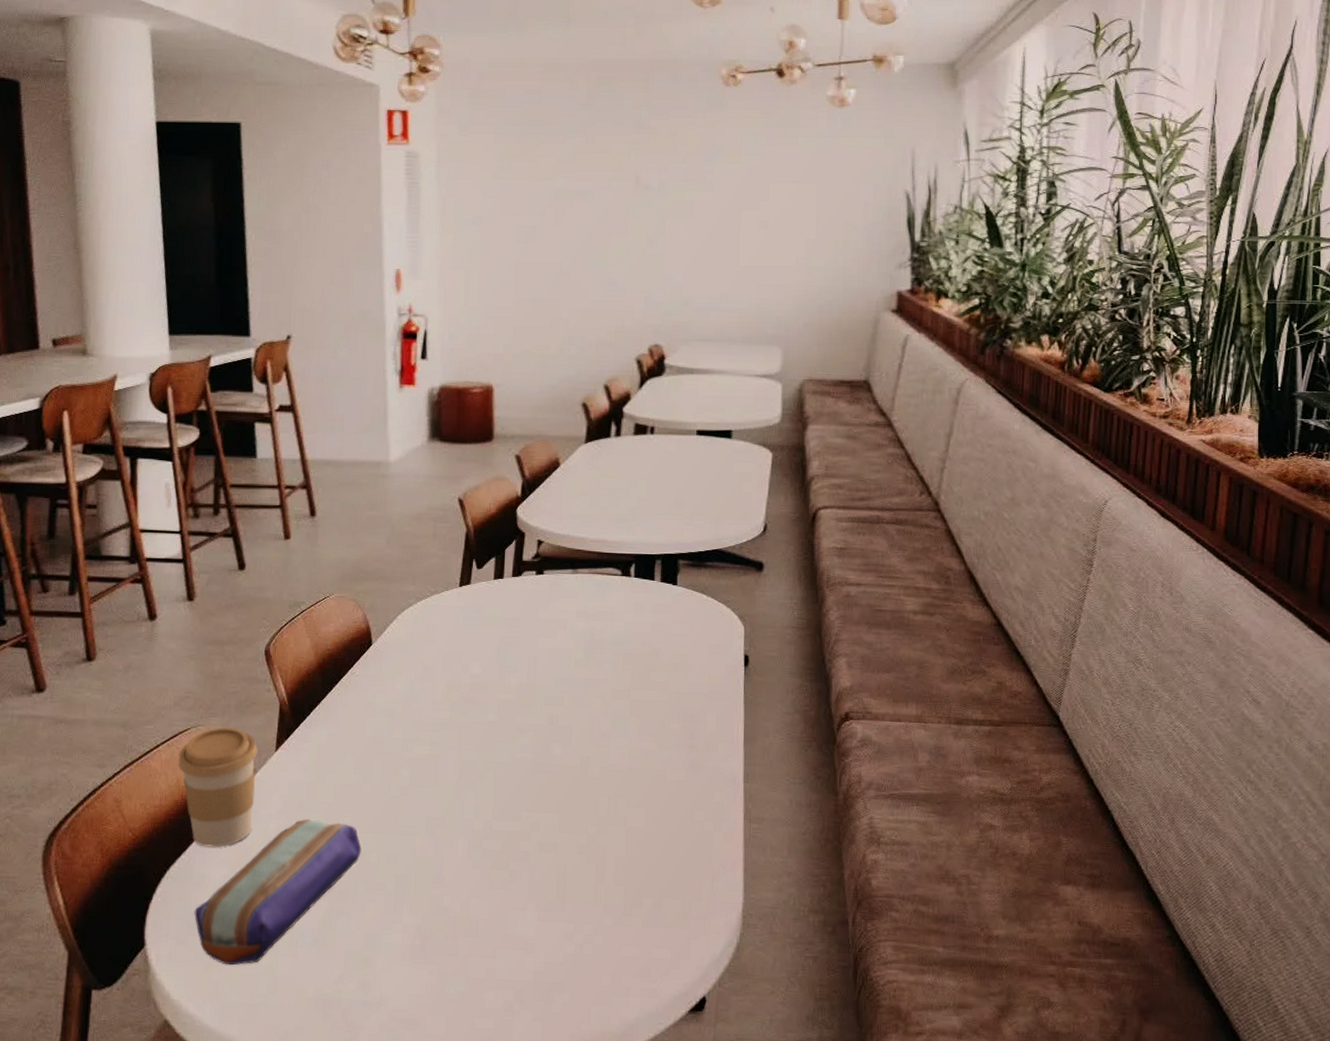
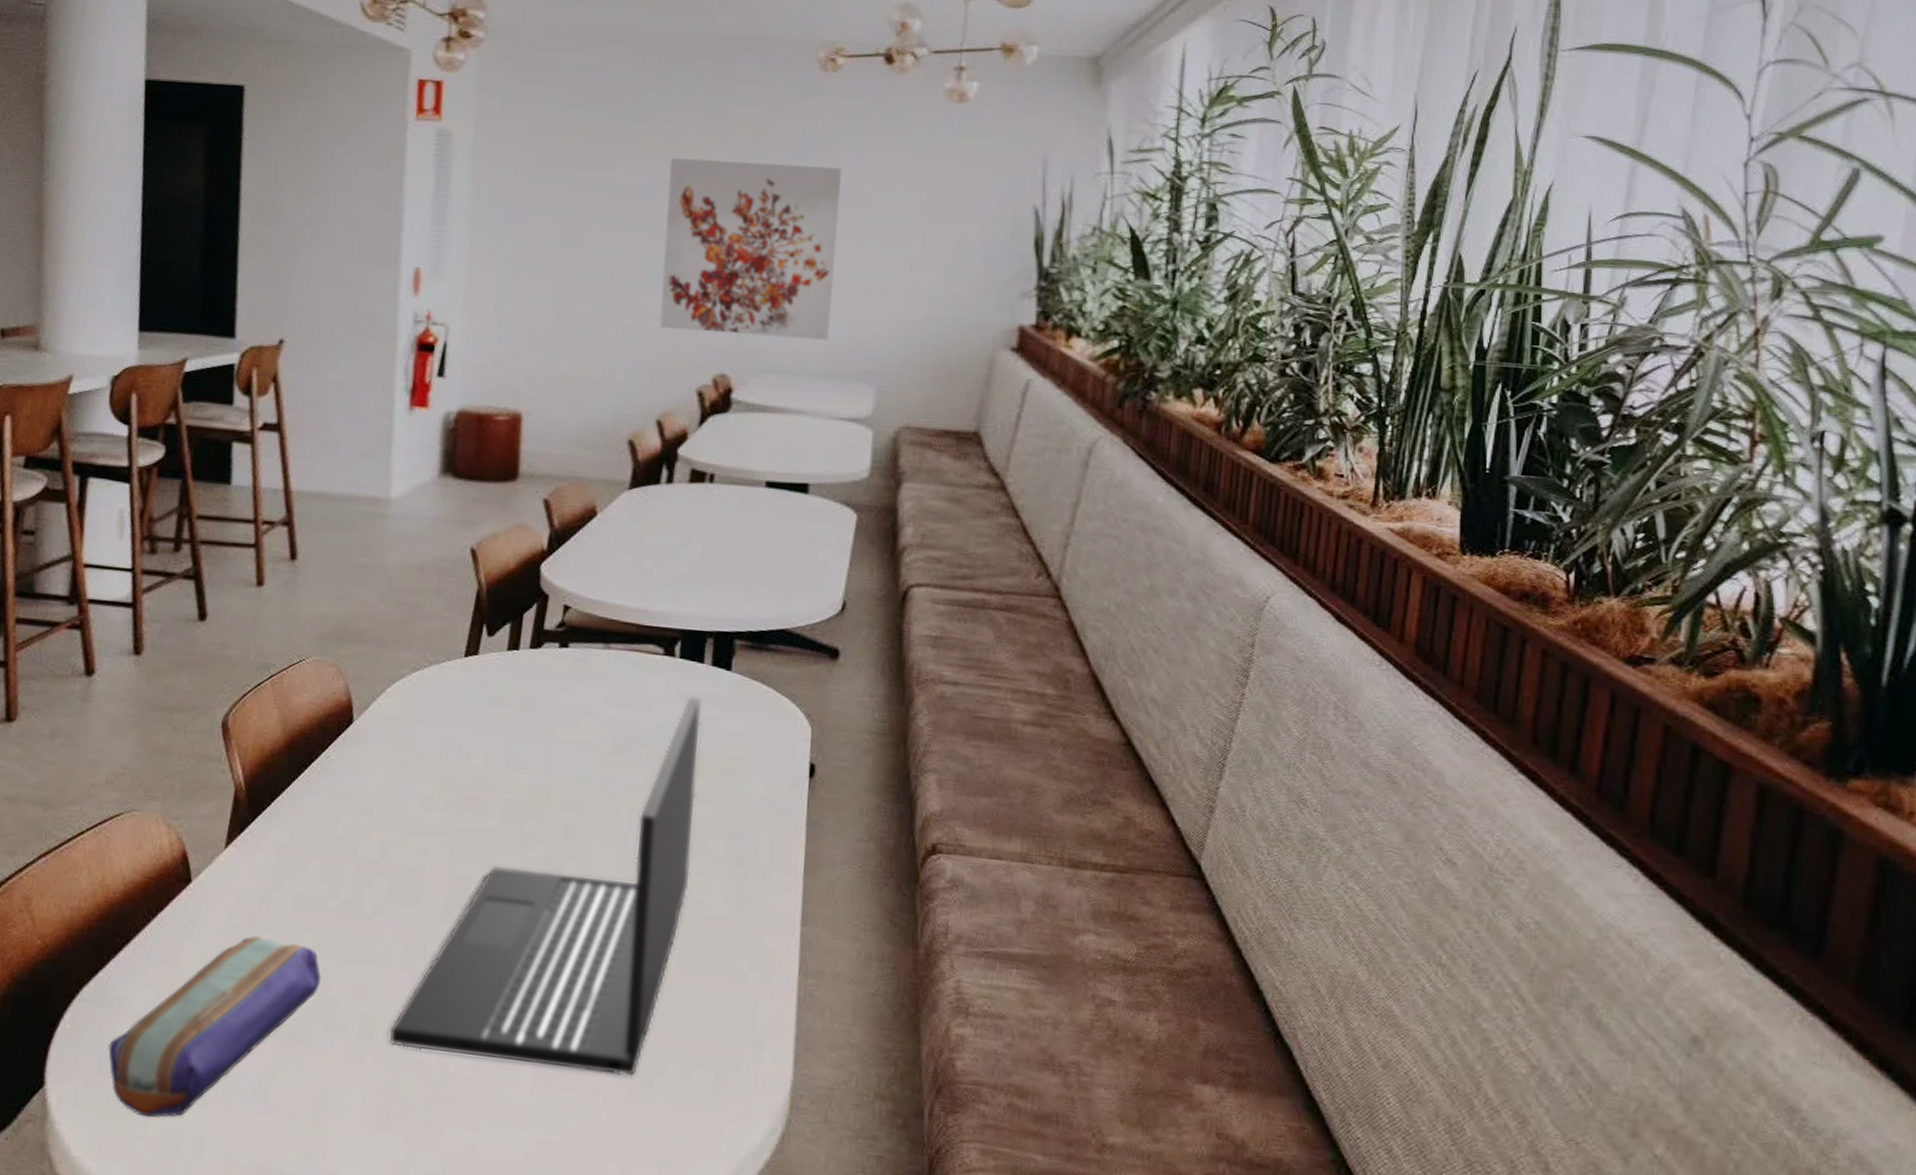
coffee cup: present [178,727,258,848] -> none [104,814,204,966]
laptop: none [419,607,655,909] -> present [388,696,702,1077]
wall art: none [602,166,745,312] -> present [659,158,841,341]

